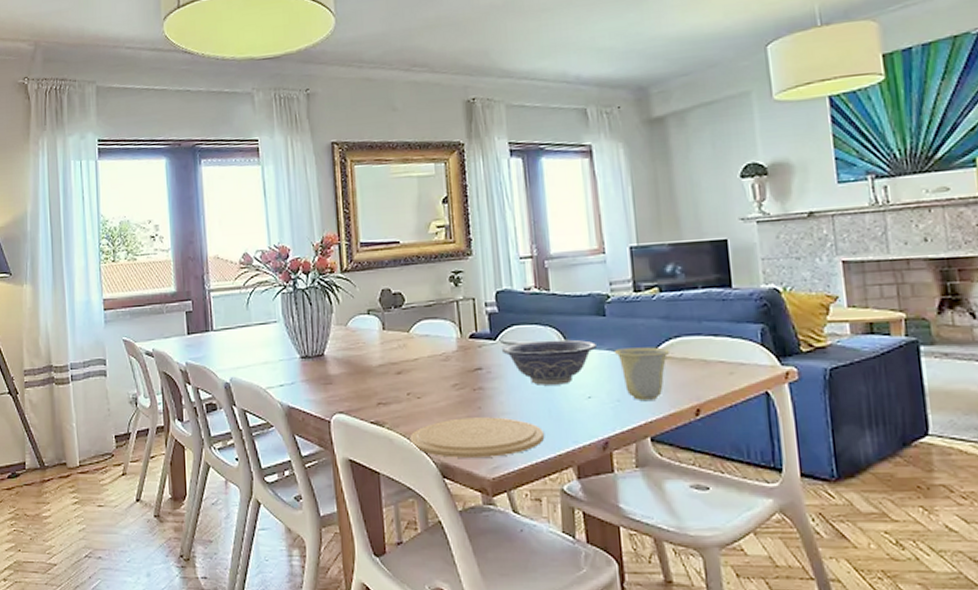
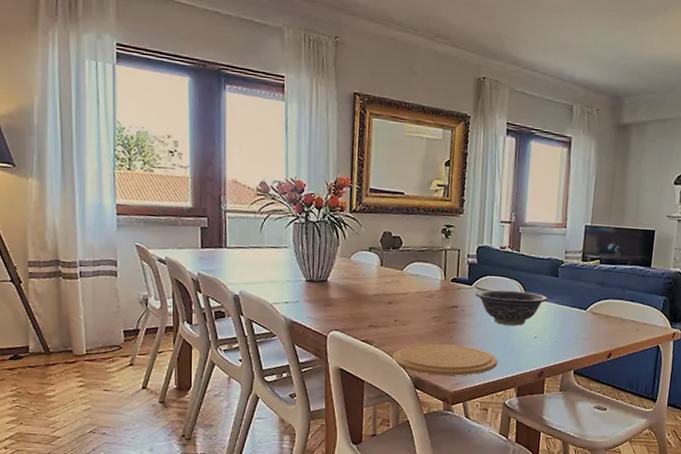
cup: present [614,347,671,400] -> none [559,303,599,344]

